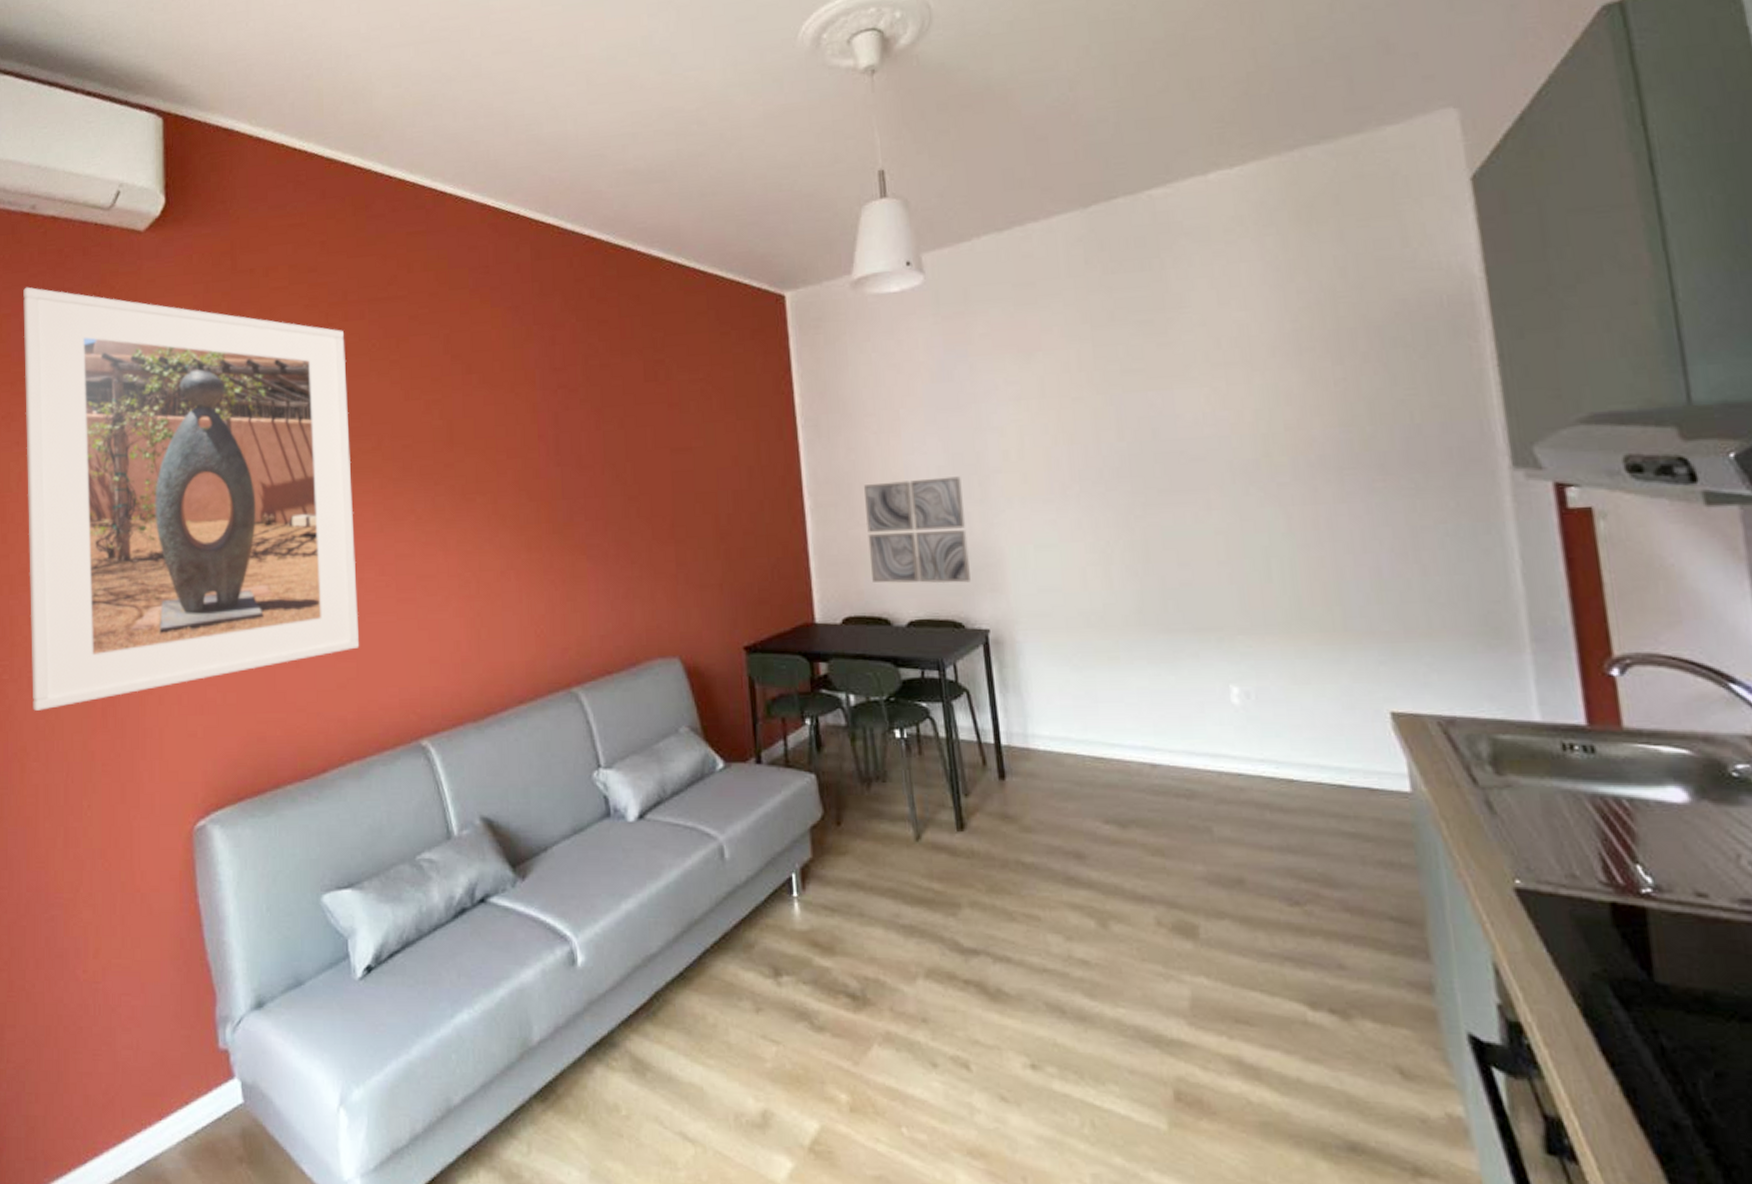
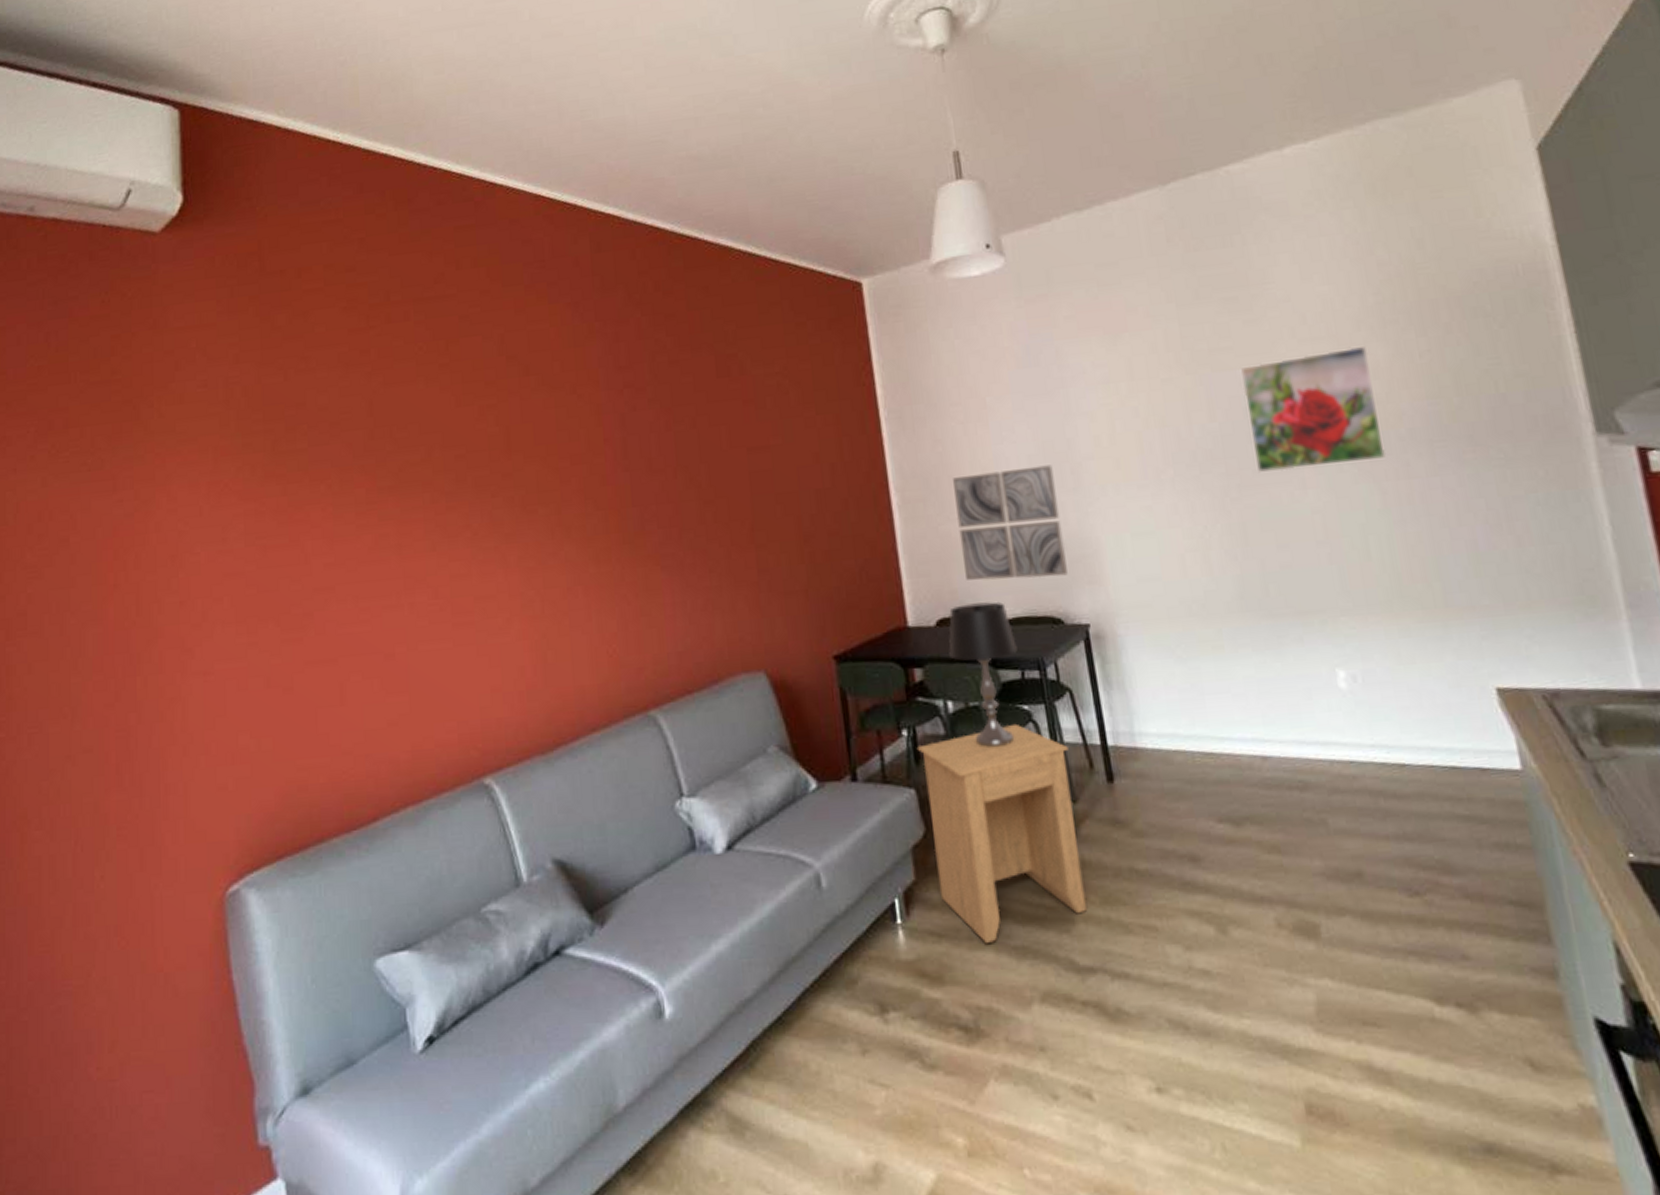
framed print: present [23,287,360,711] -> none [20,296,412,772]
side table: none [818,719,974,921] -> present [916,723,1087,945]
table lamp: none [853,604,919,741] -> present [948,601,1017,748]
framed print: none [1152,372,1295,493] -> present [1241,345,1387,474]

